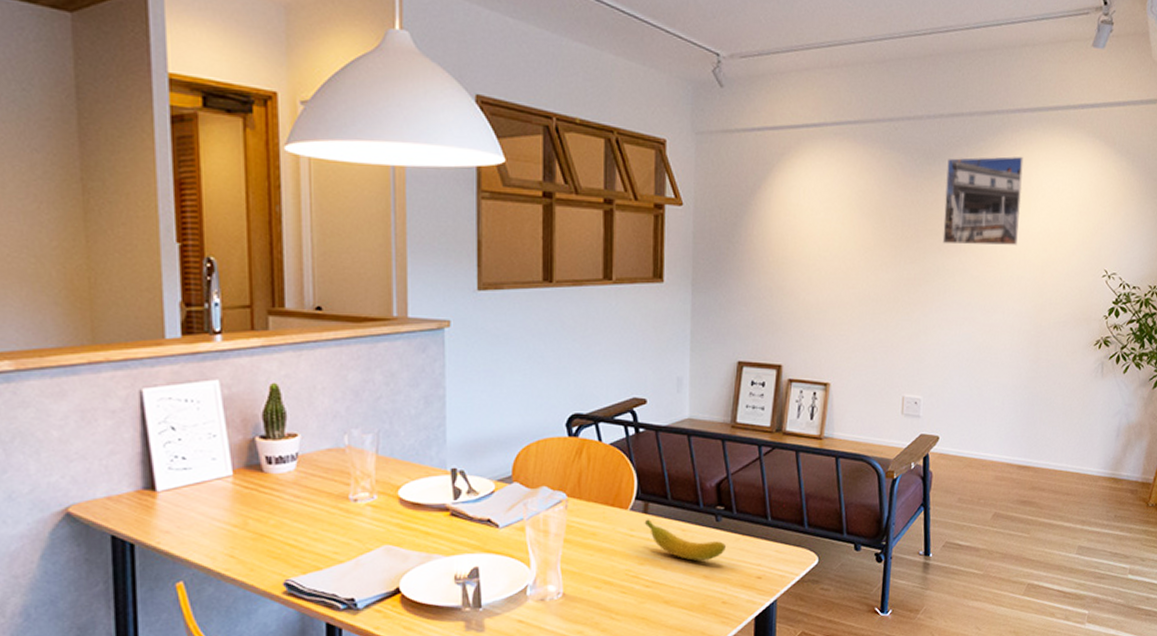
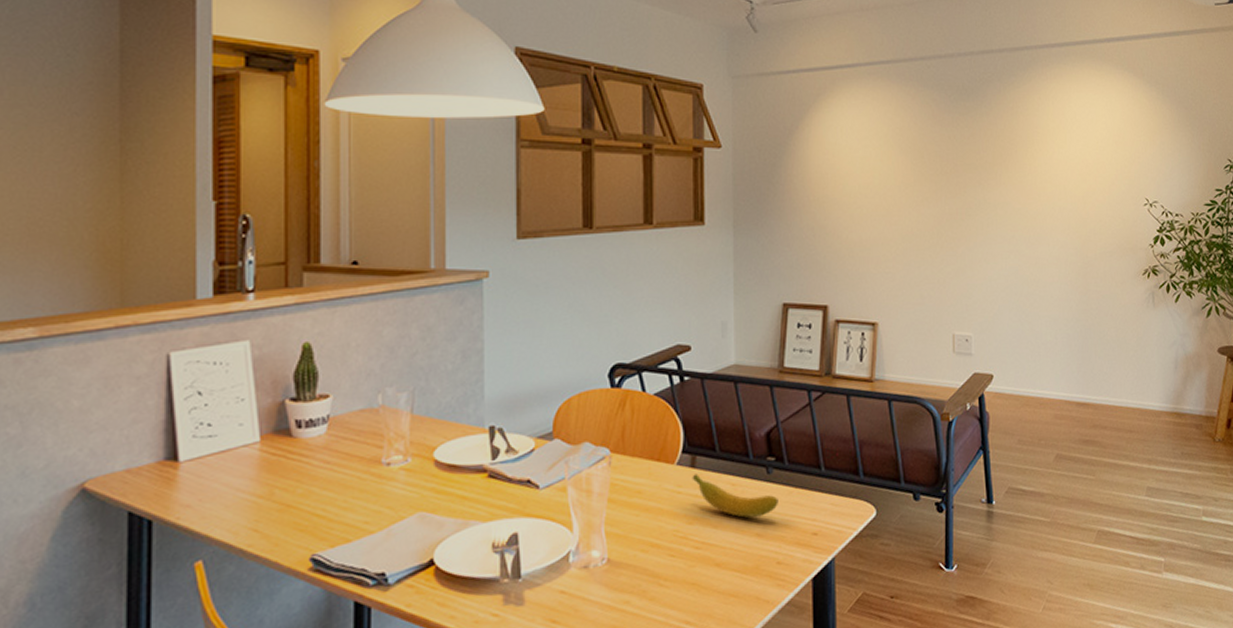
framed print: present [942,156,1024,245] -> none [981,90,1056,178]

